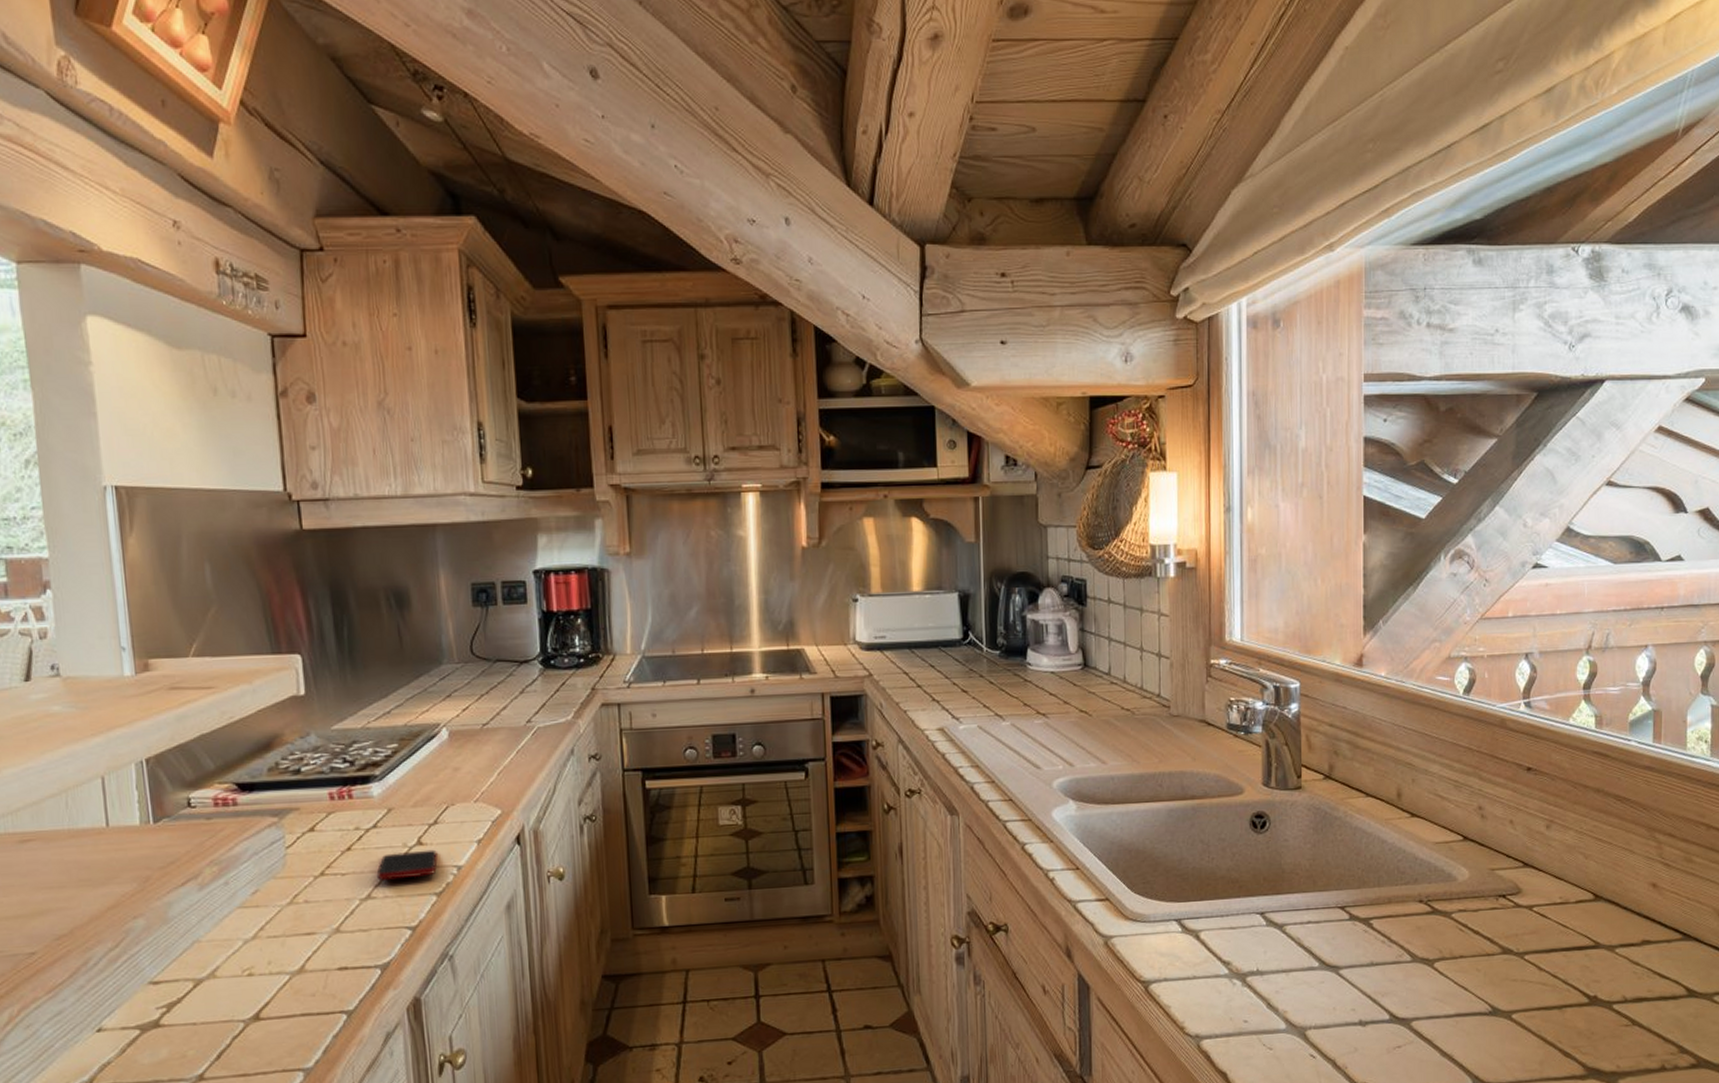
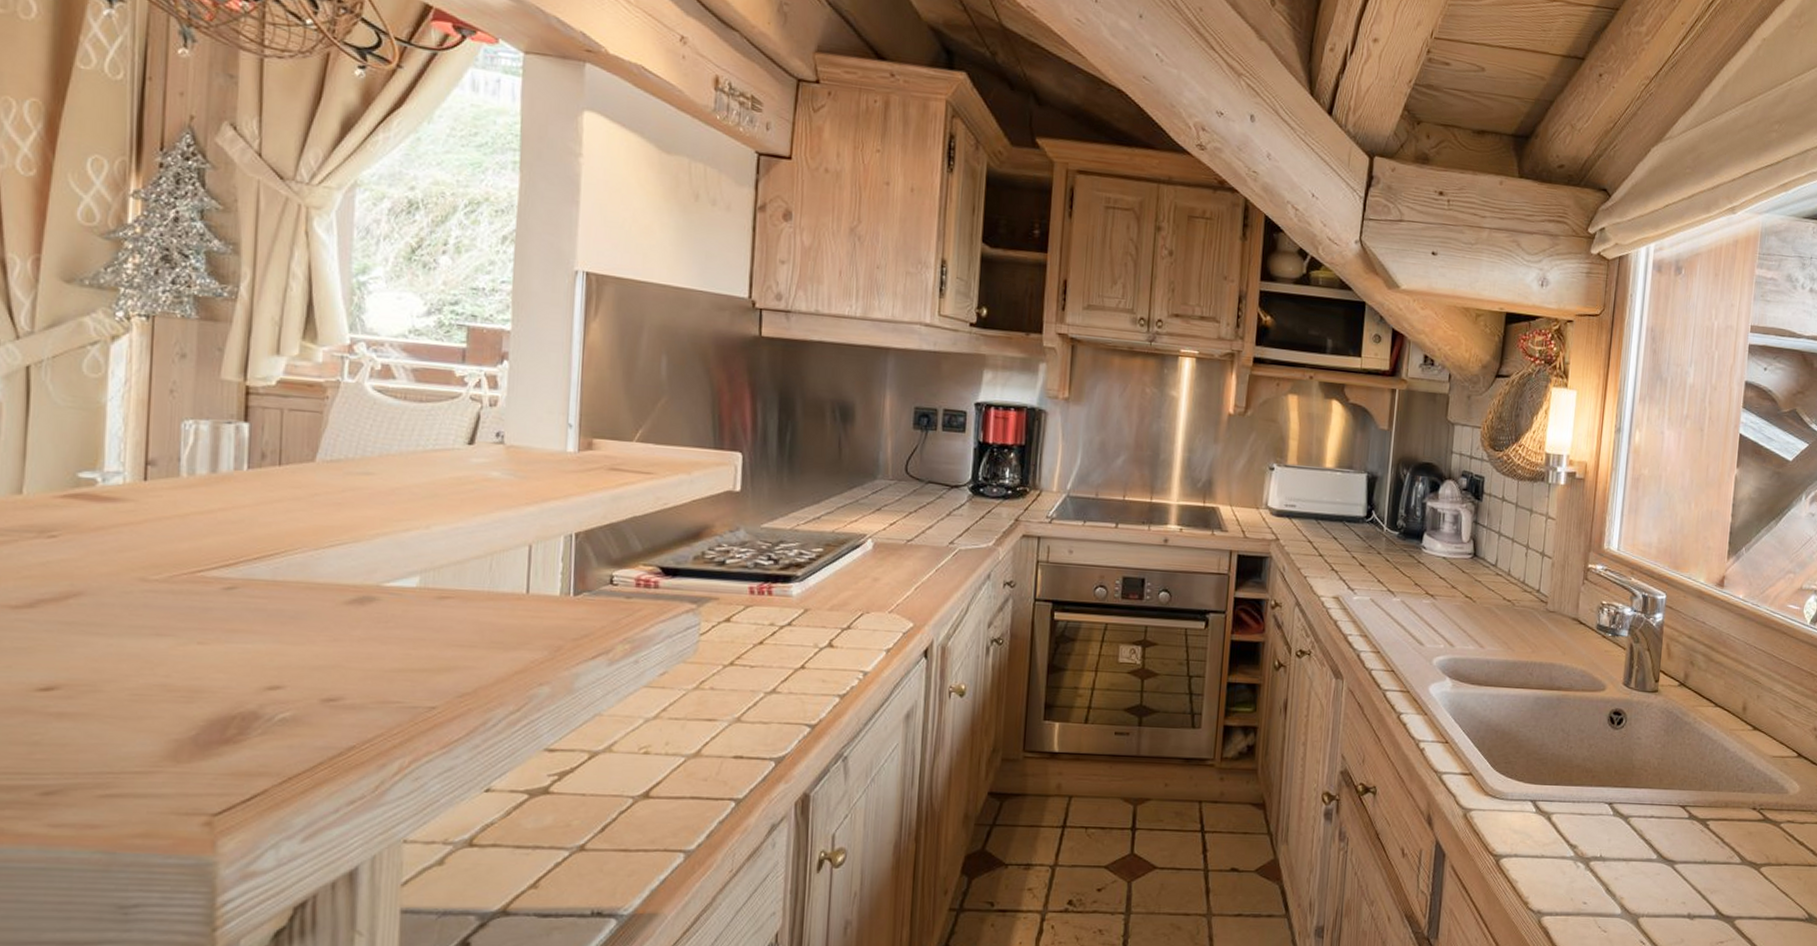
cell phone: present [376,849,438,880] -> none [784,652,846,678]

